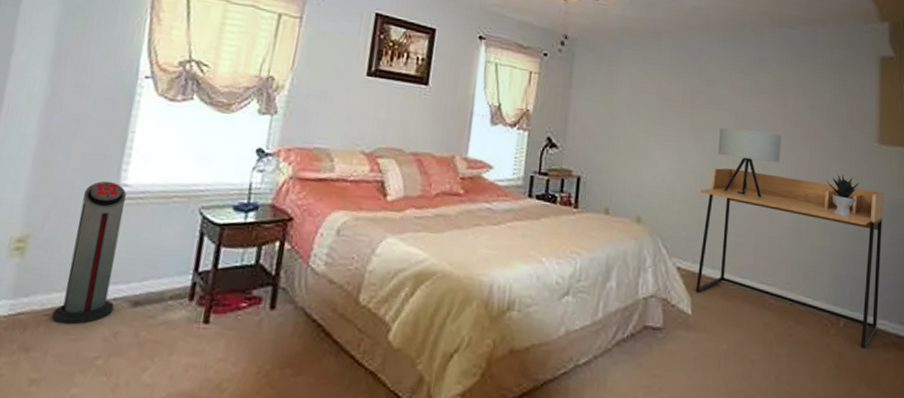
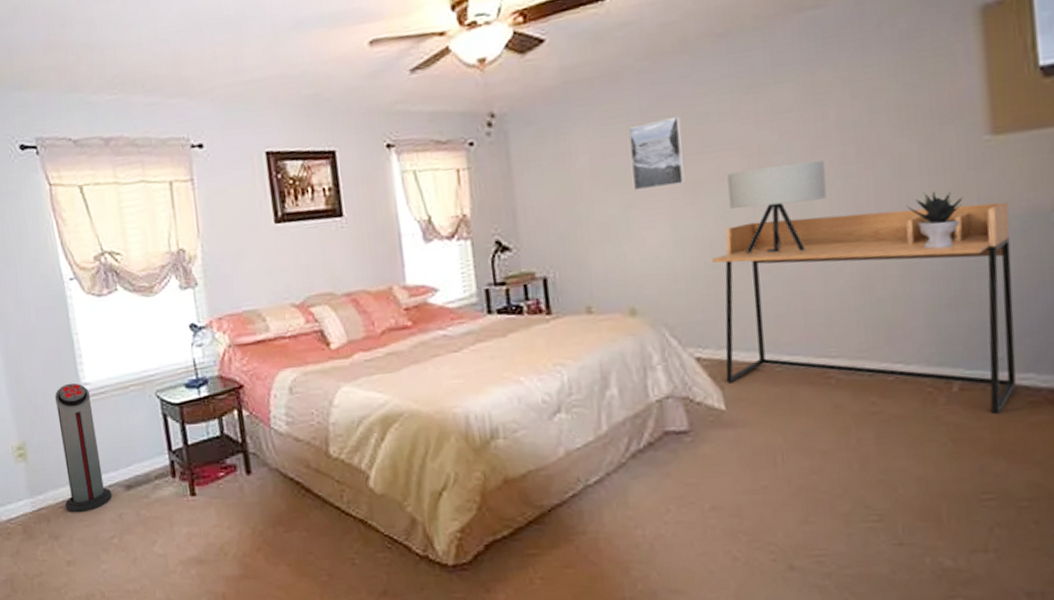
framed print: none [656,75,696,127] -> present [629,117,685,191]

